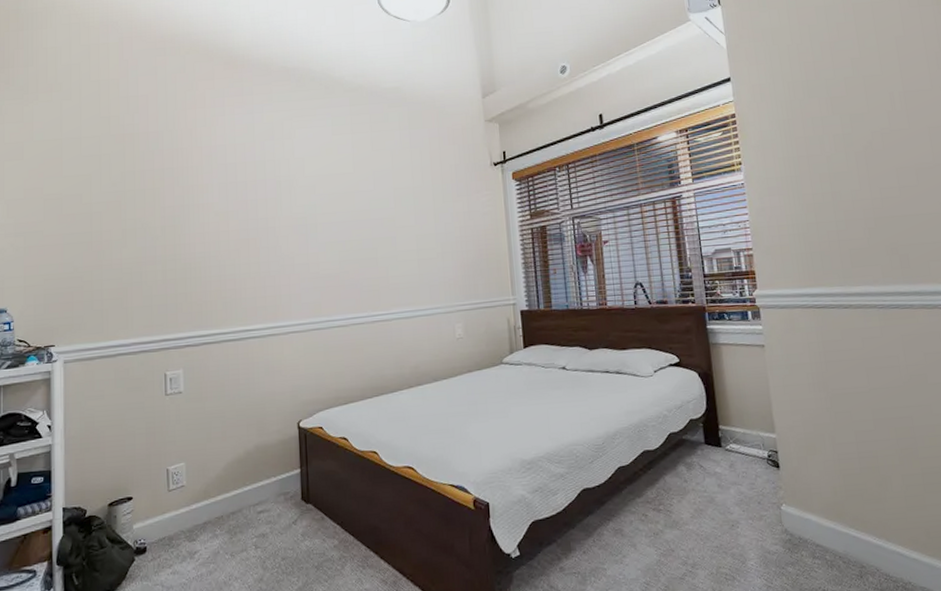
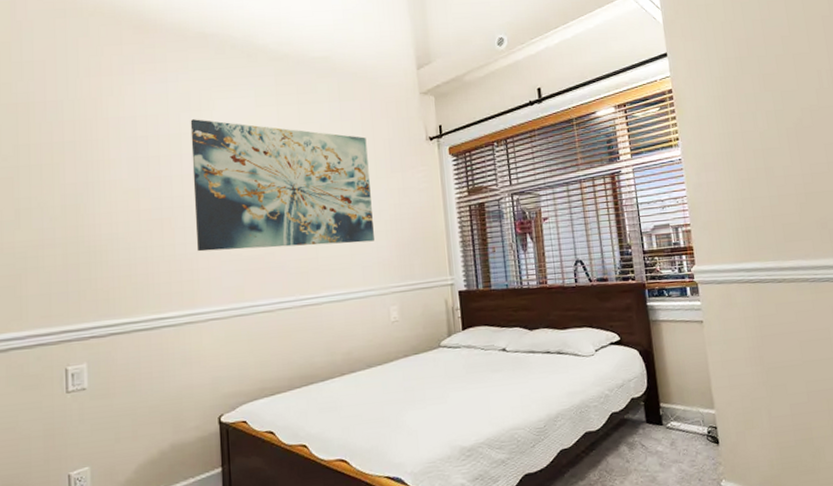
wall art: none [274,147,441,270] -> present [190,119,374,252]

